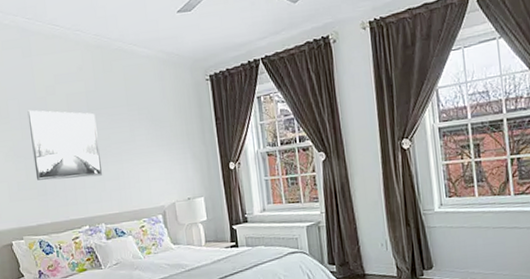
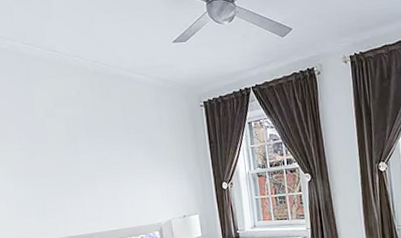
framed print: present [27,110,103,180] -> none [26,131,102,199]

